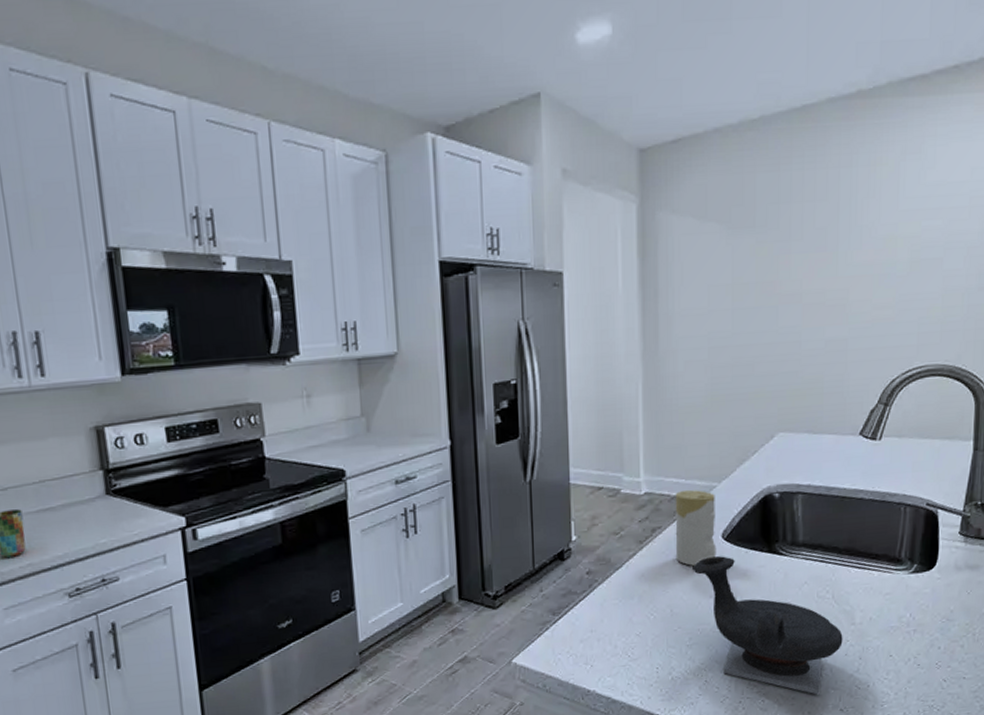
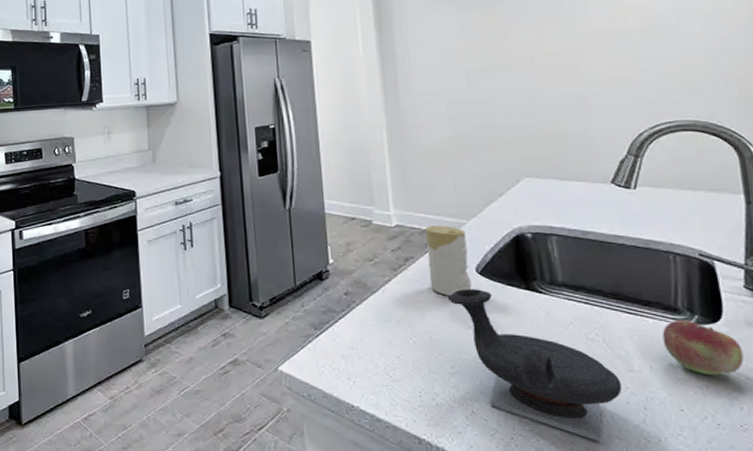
fruit: none [884,569,949,621] -> present [662,319,744,376]

